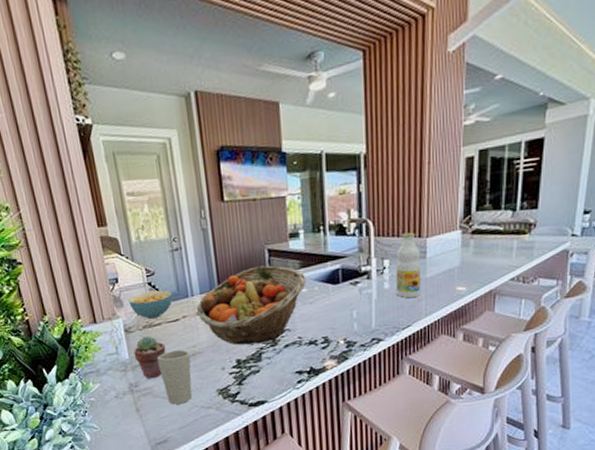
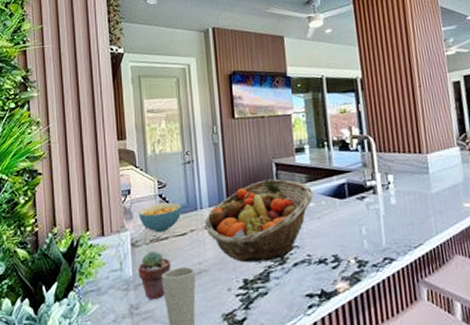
beverage bottle: present [396,232,421,298] -> none [399,148,428,215]

